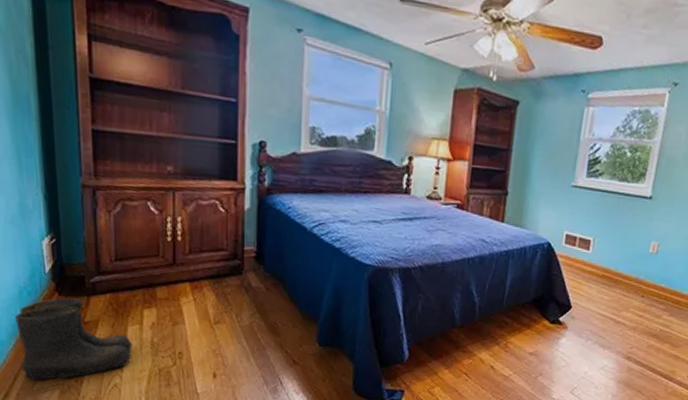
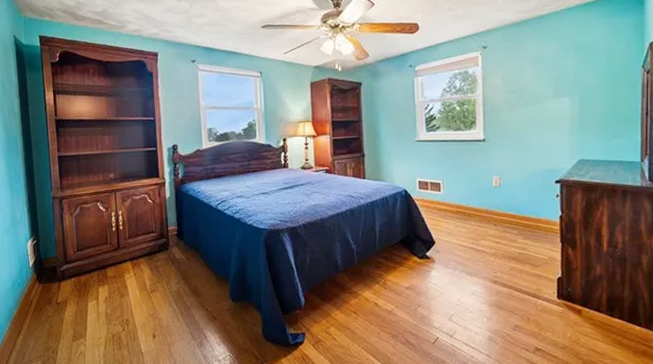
boots: present [15,297,132,381] -> none [9,284,92,355]

